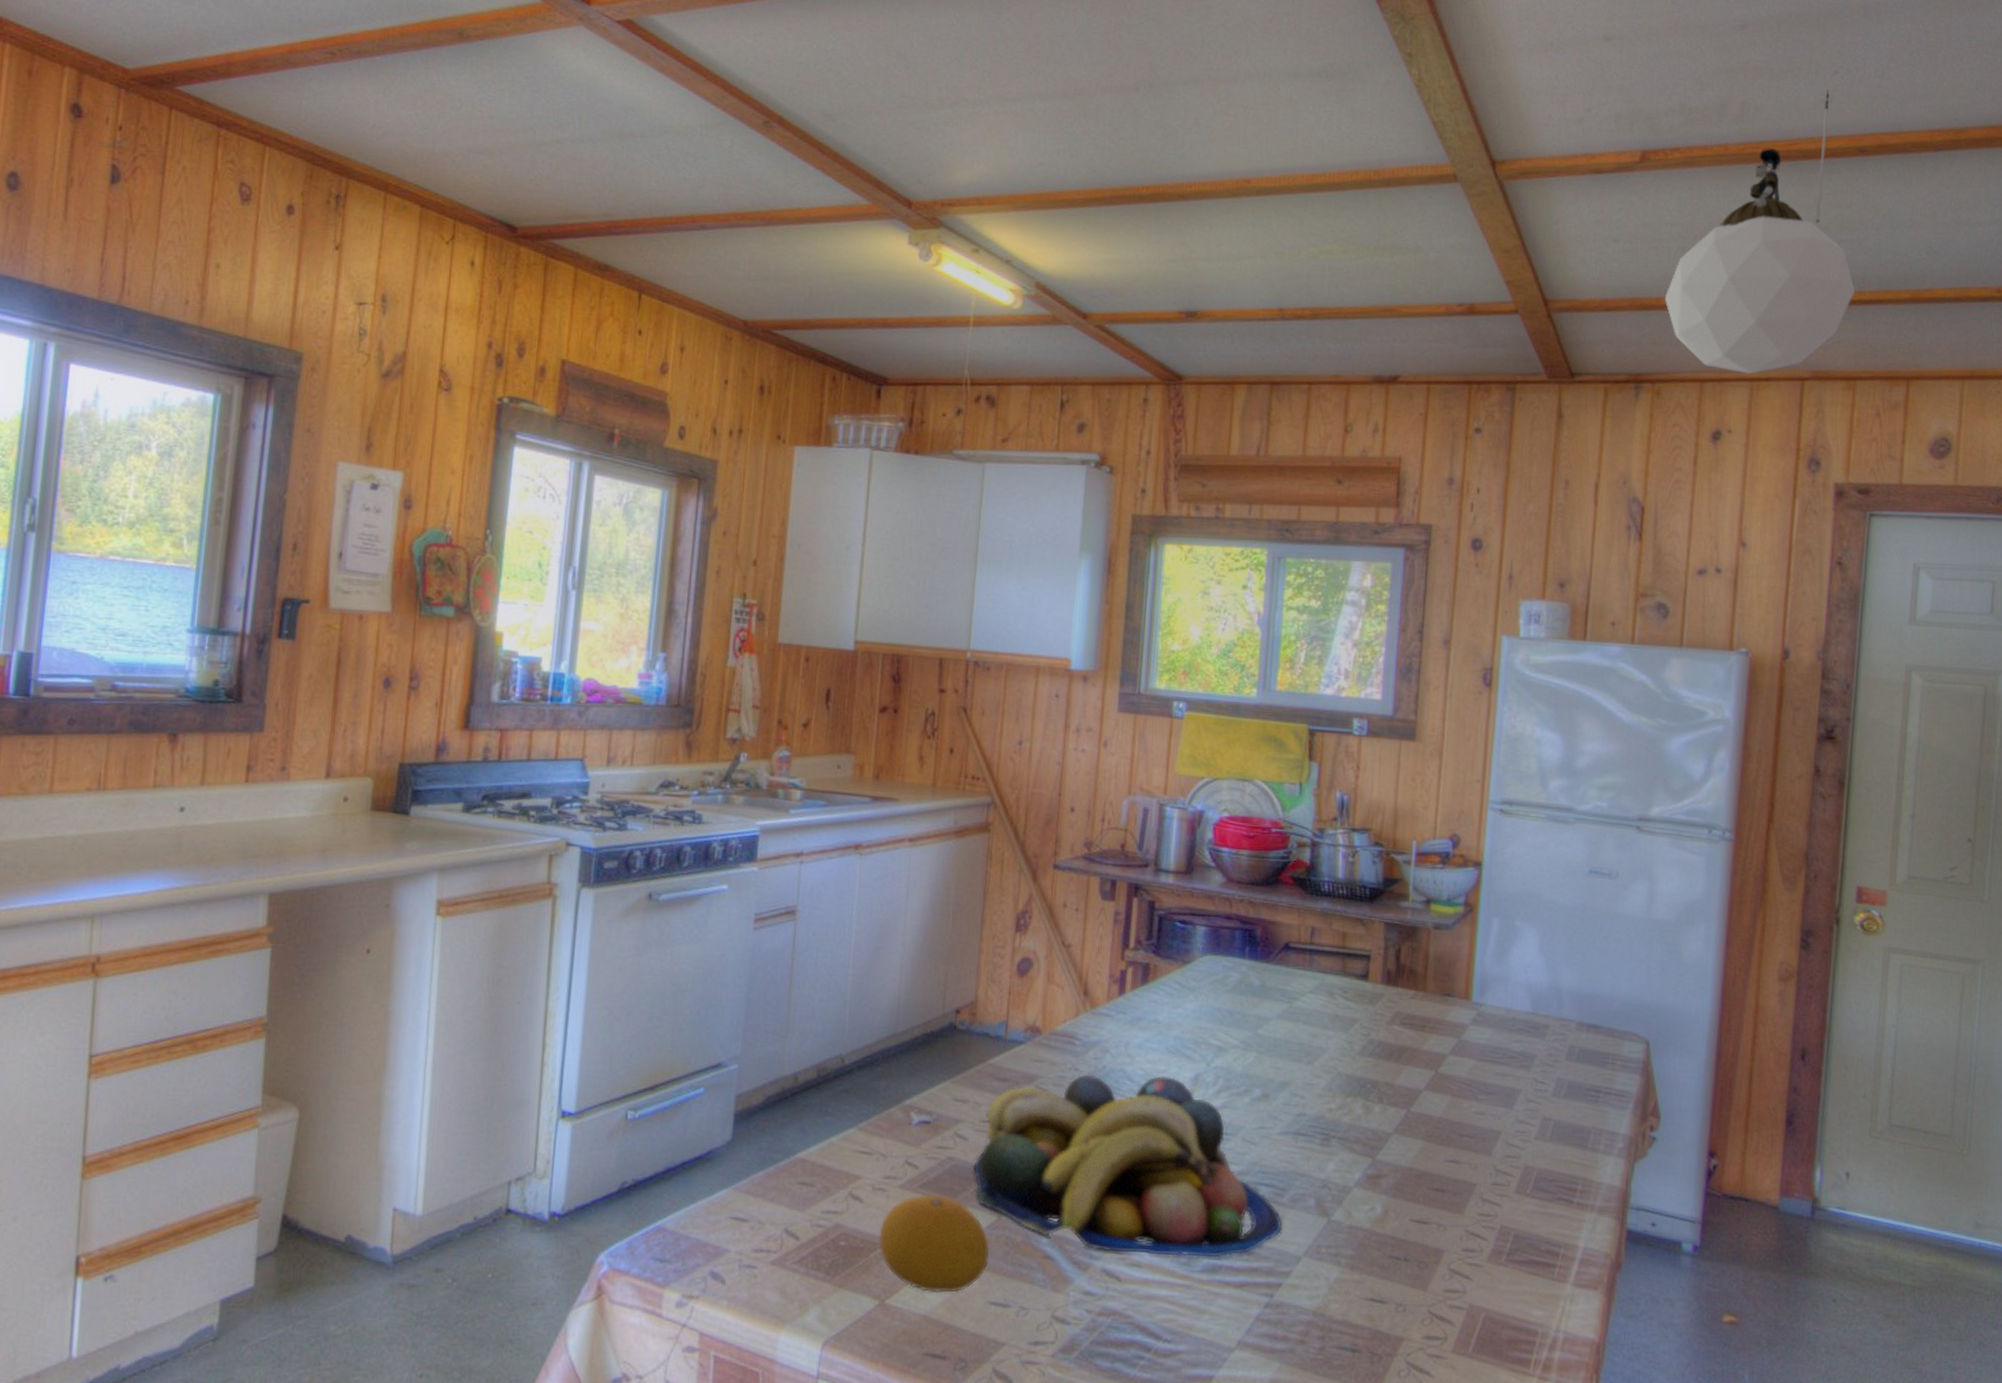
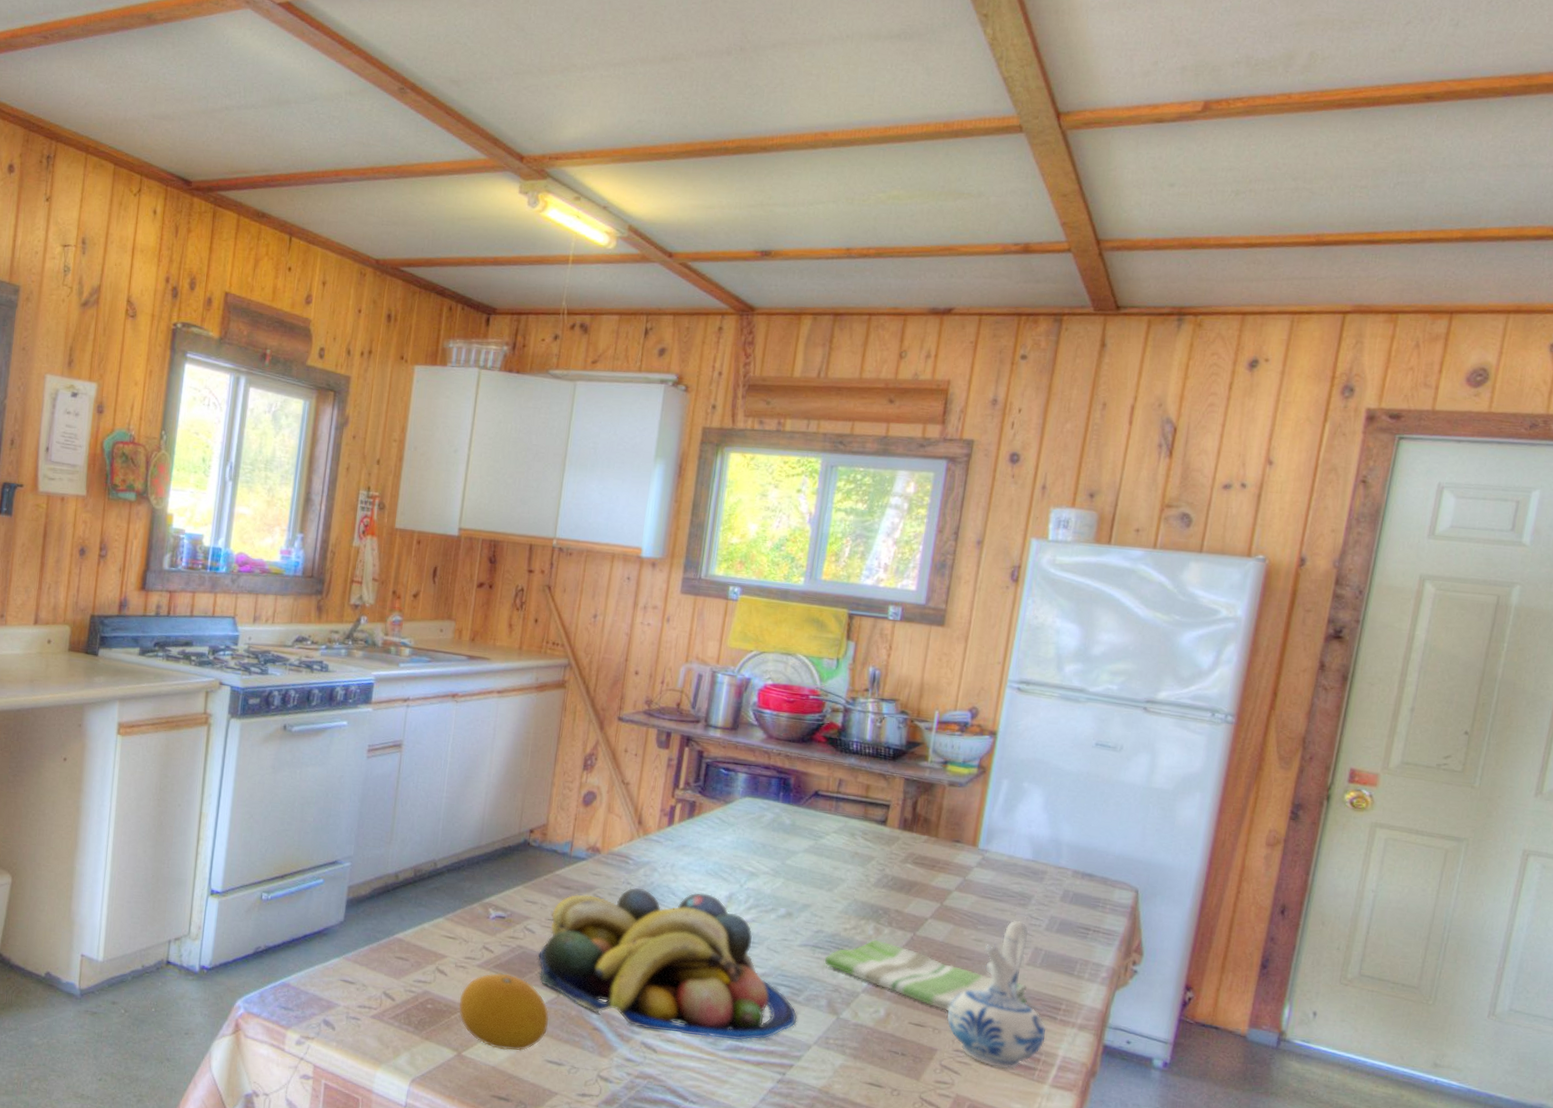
dish towel: none [1309,1119,1539,1204] -> present [824,939,1028,1012]
ceramic pitcher: none [1452,1086,1563,1269] -> present [946,920,1047,1069]
pendant lamp: present [1664,90,1855,375] -> none [1214,39,1407,308]

